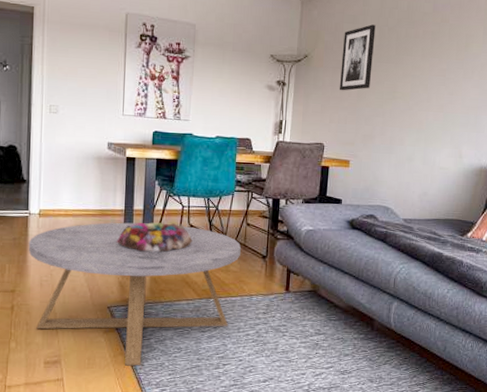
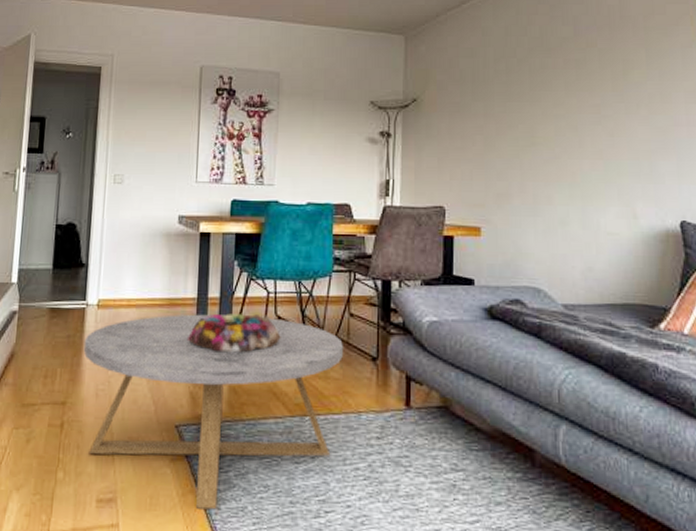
wall art: present [339,24,376,91] -> none [459,57,501,140]

